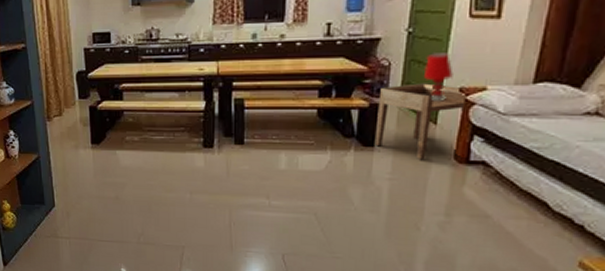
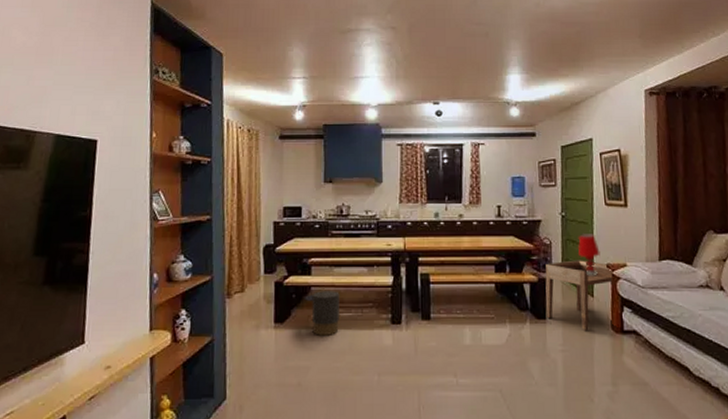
trash can: none [118,115,152,156] -> present [305,291,340,335]

